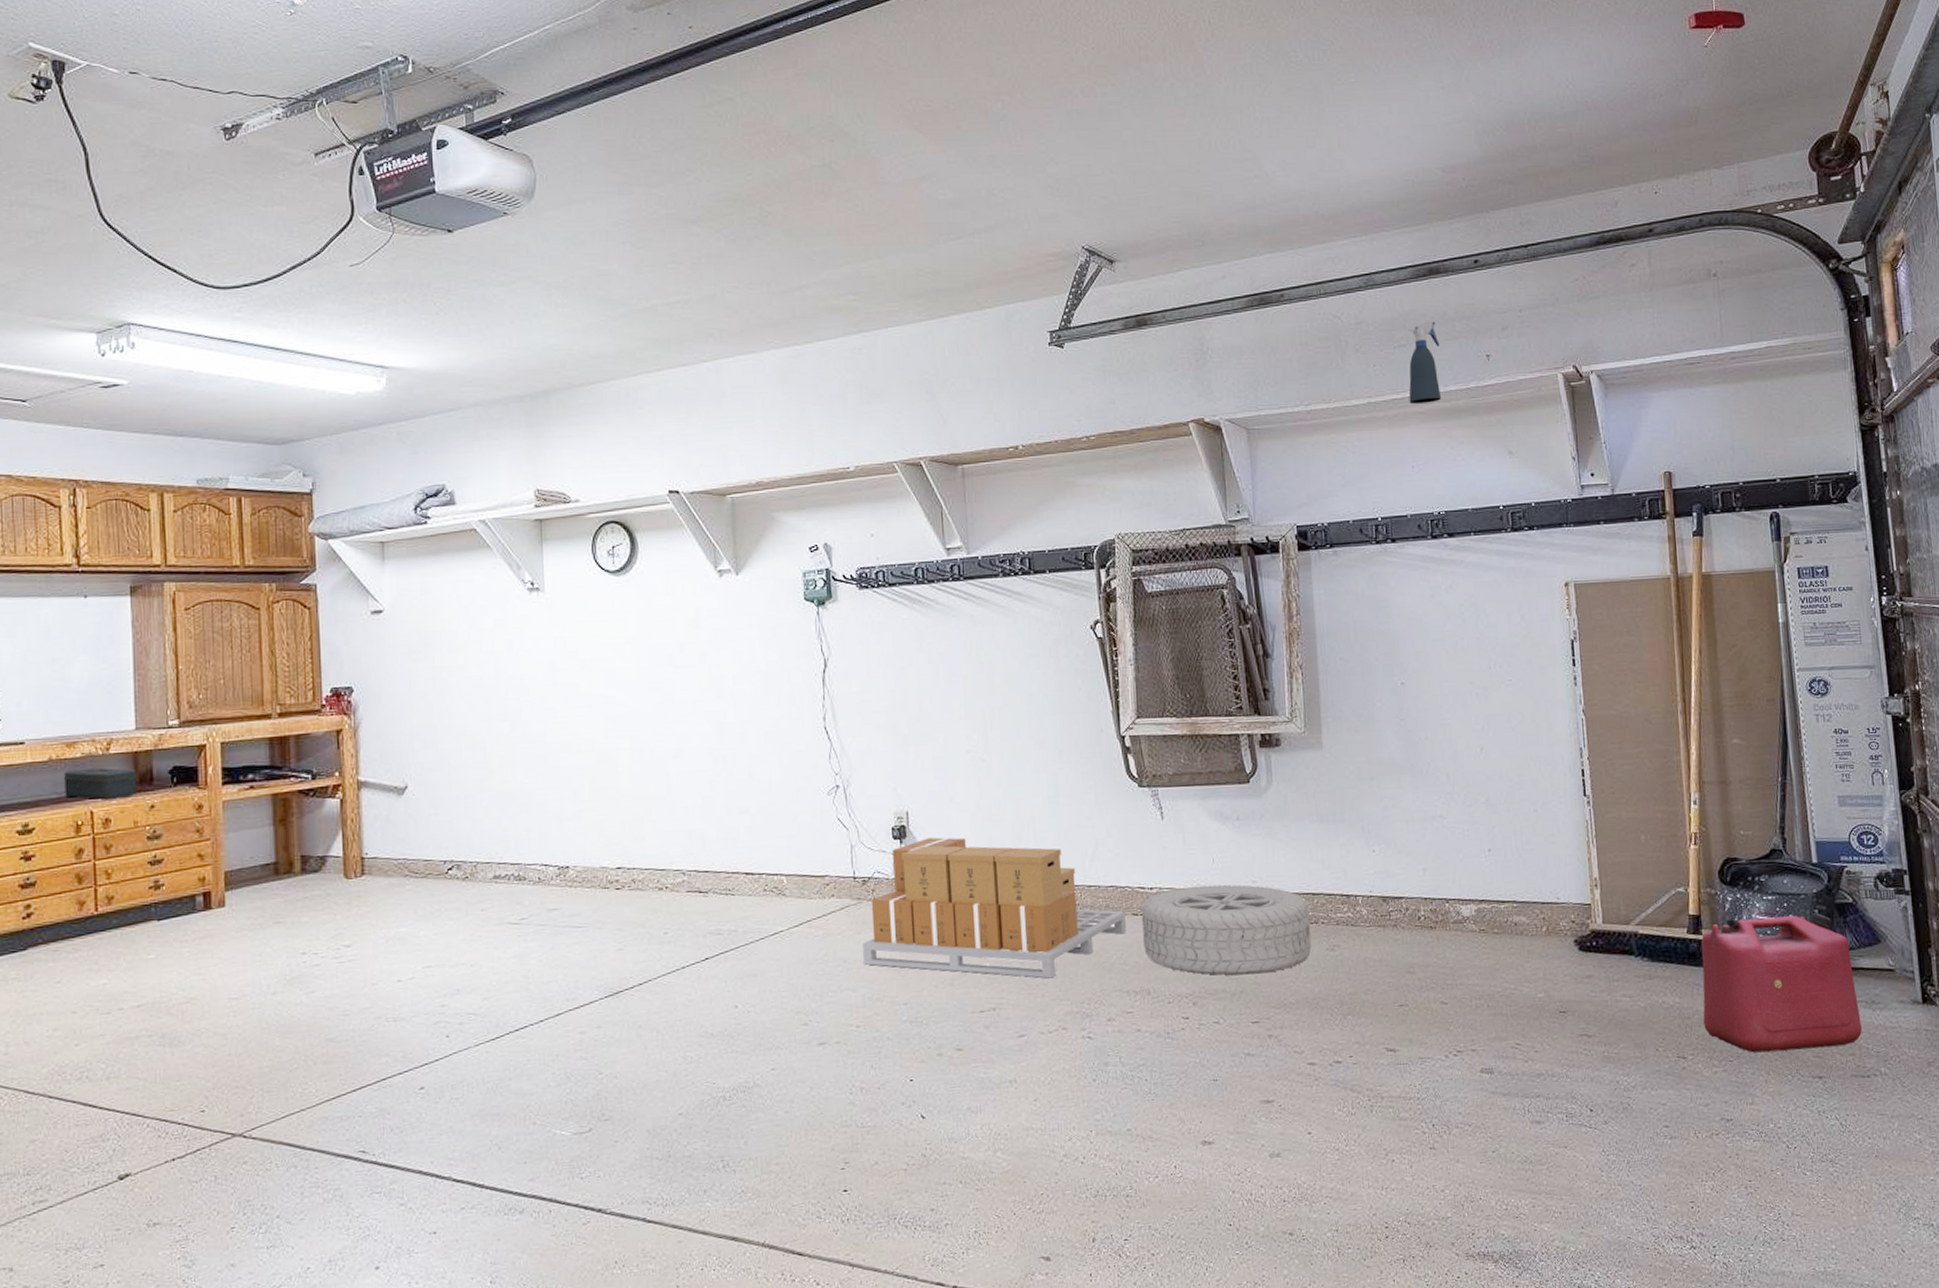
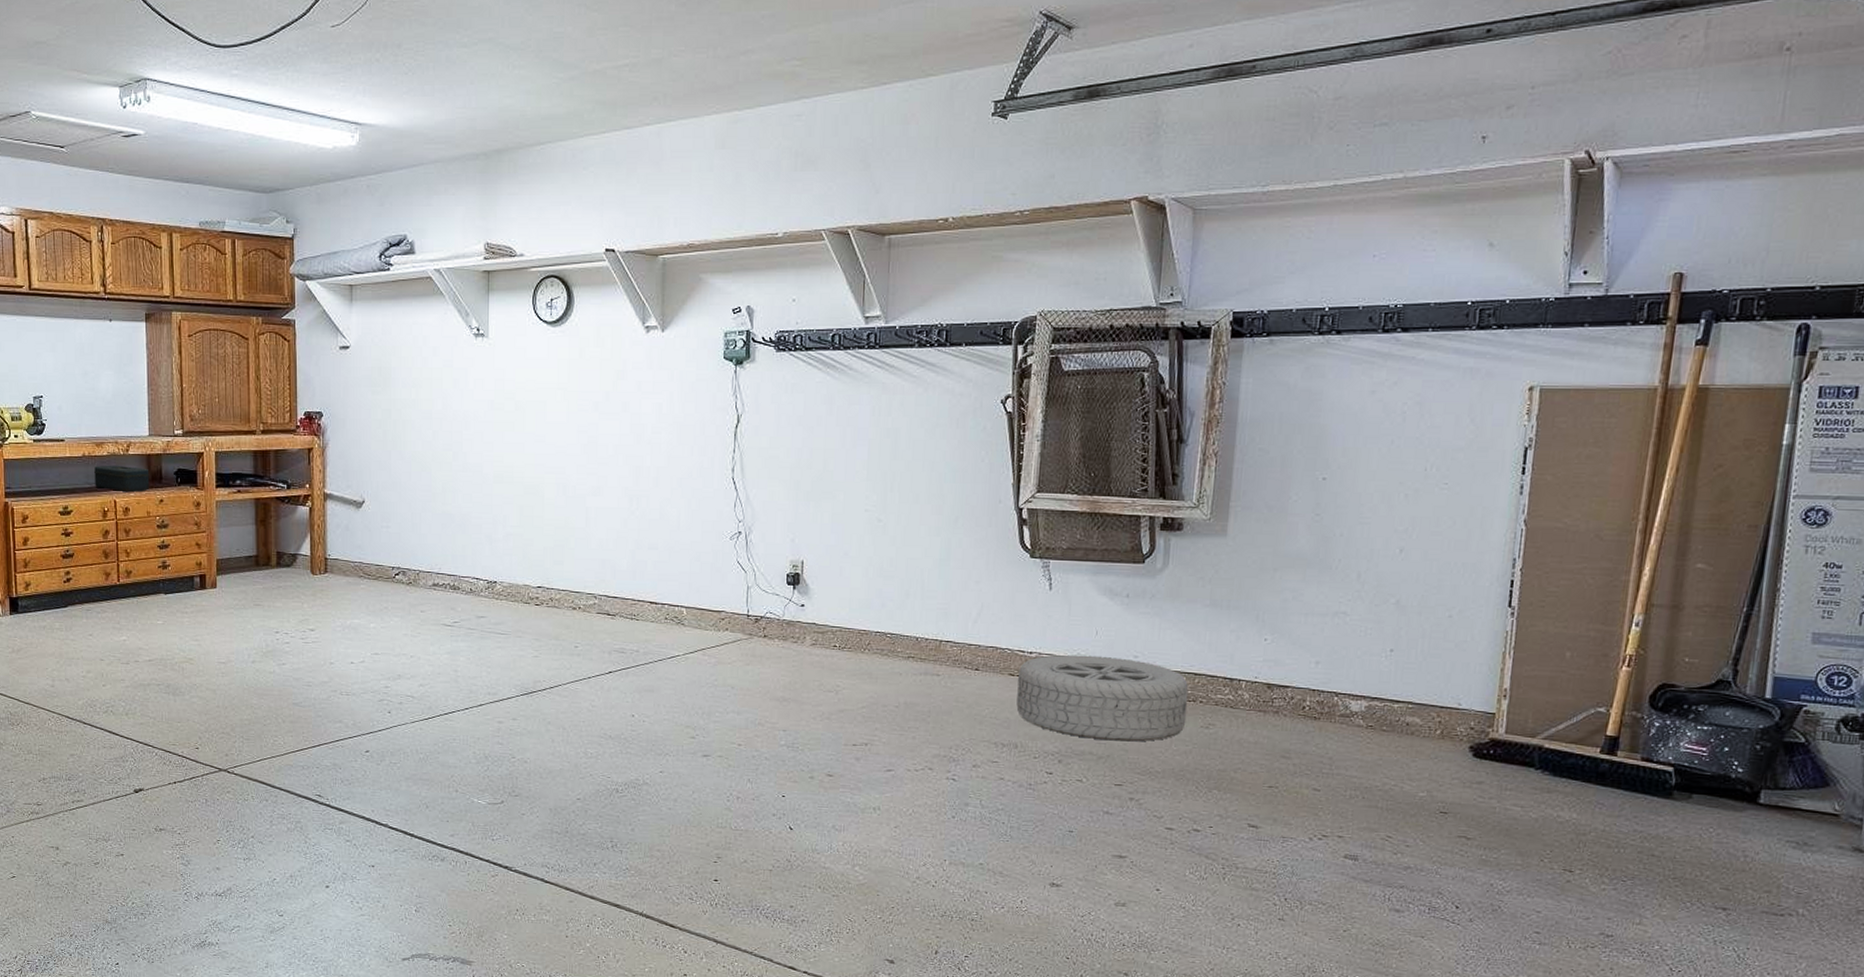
cardboard boxes: present [863,837,1126,979] -> none [750,586,1002,723]
spray bottle: present [1408,321,1442,405] -> none [1381,97,1429,189]
fuel can: present [1701,913,1862,1052] -> none [1600,743,1790,882]

